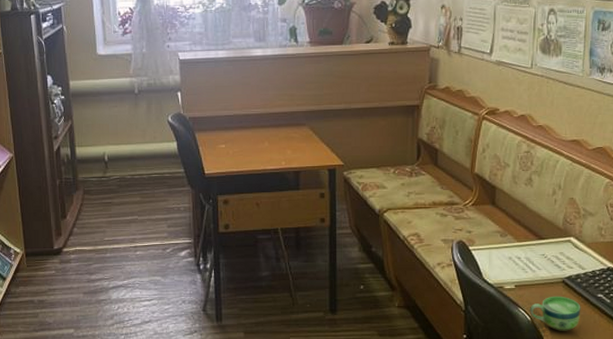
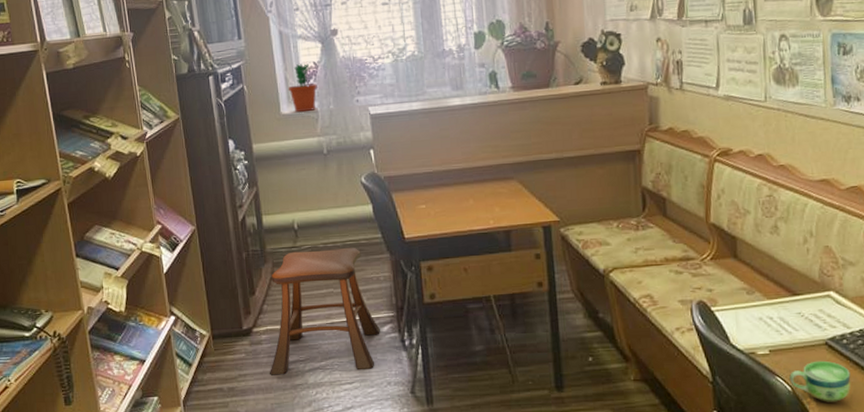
stool: none [77,179,178,291] -> present [270,247,380,375]
flower pot: none [104,9,132,53] -> present [287,63,317,112]

